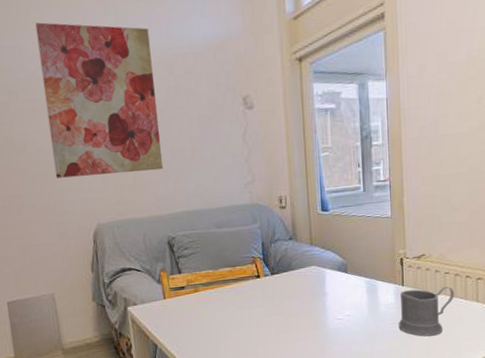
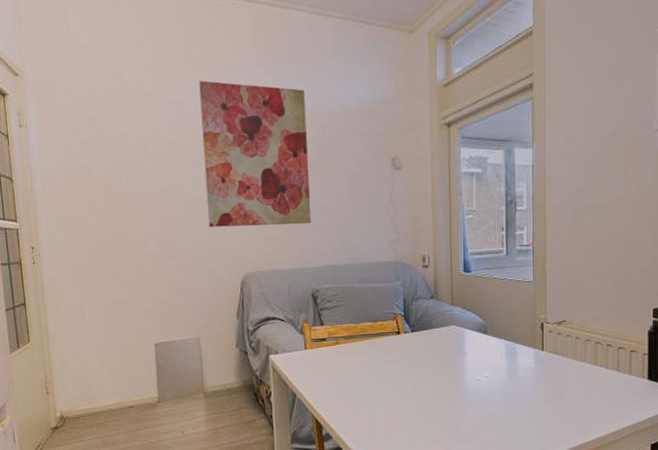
mug: present [398,286,454,337] -> none [537,354,595,403]

